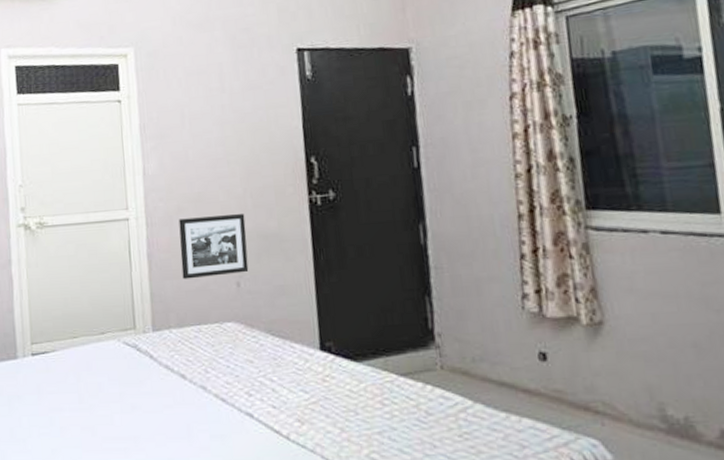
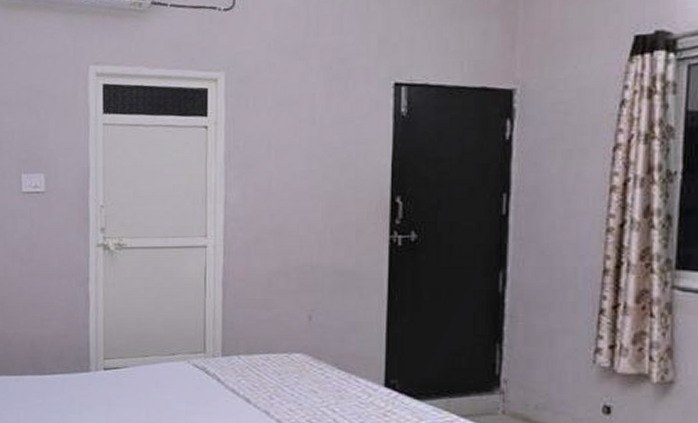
picture frame: present [178,214,249,280] -> none [255,249,323,309]

